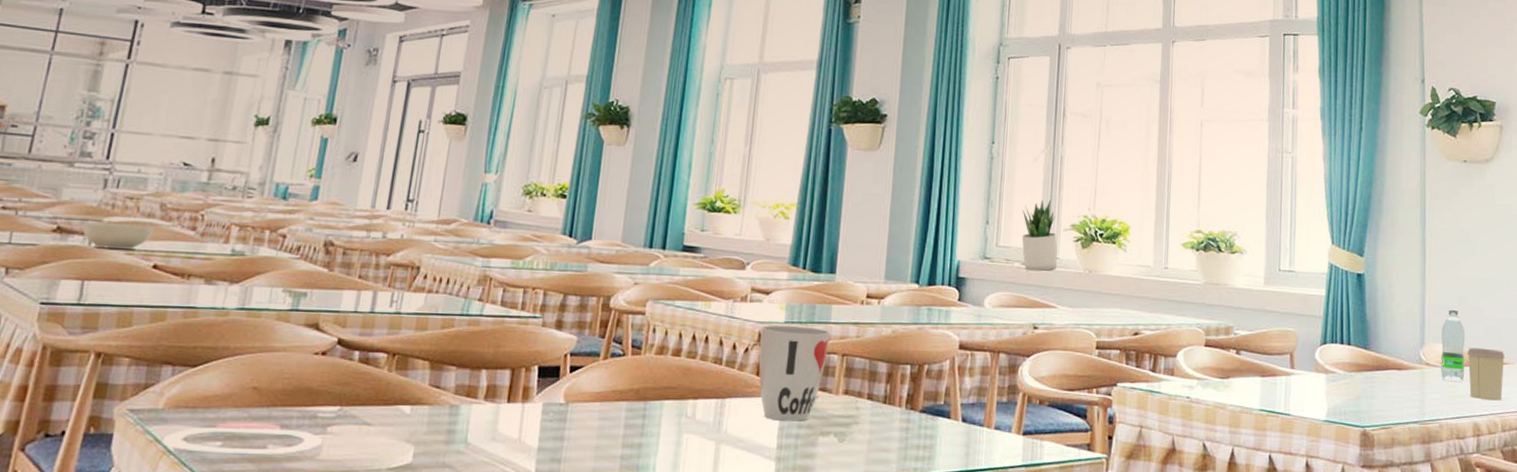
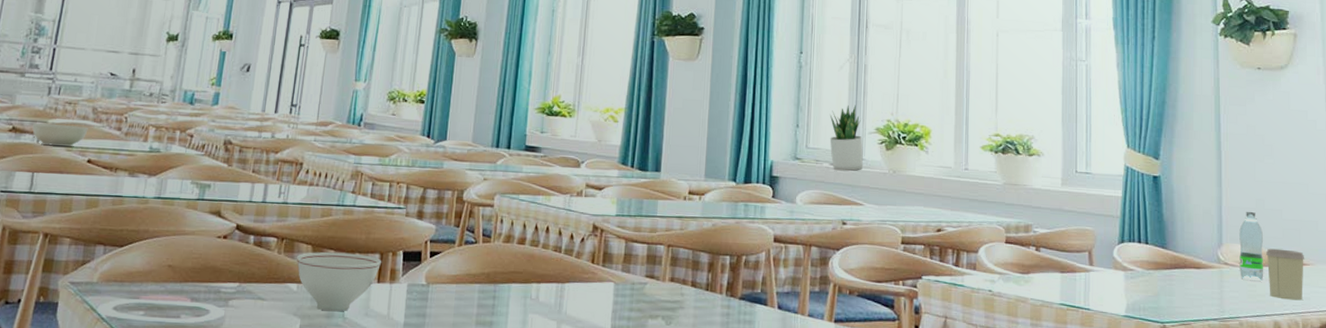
bowl: none [410,368,513,437] -> present [296,251,382,312]
cup: present [758,325,830,422] -> none [593,218,657,305]

